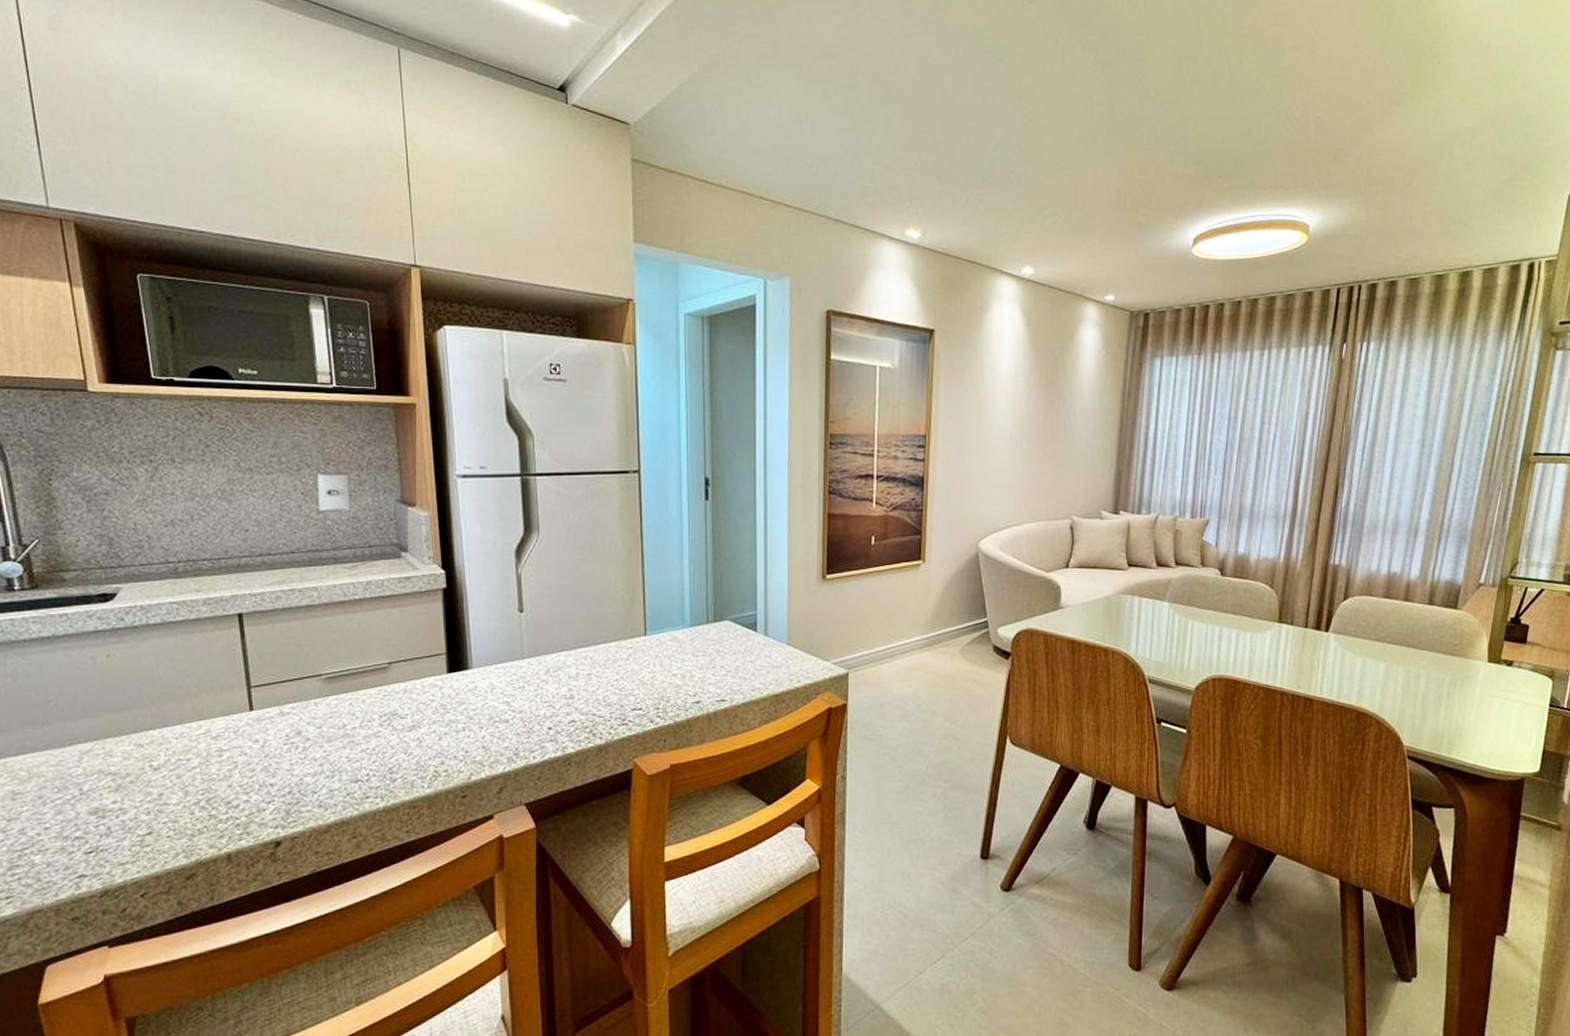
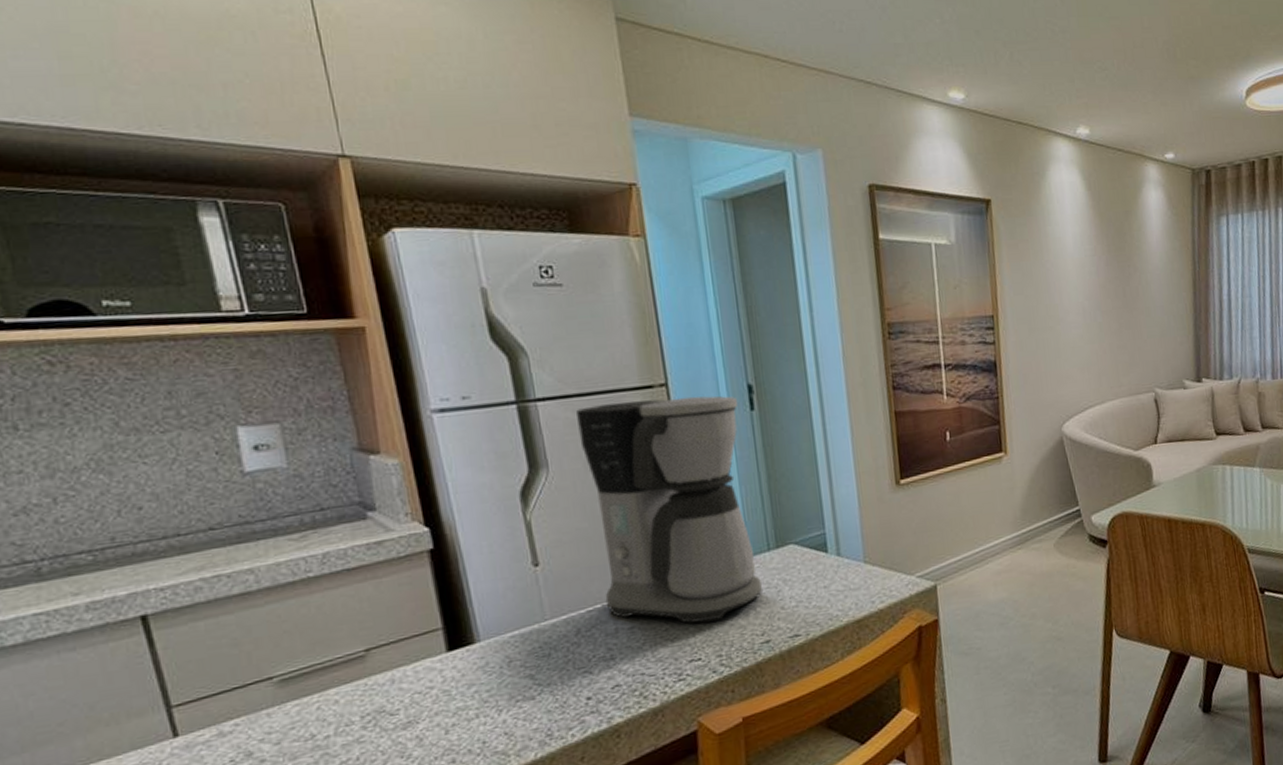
coffee maker: none [566,483,698,678] -> present [576,396,762,623]

